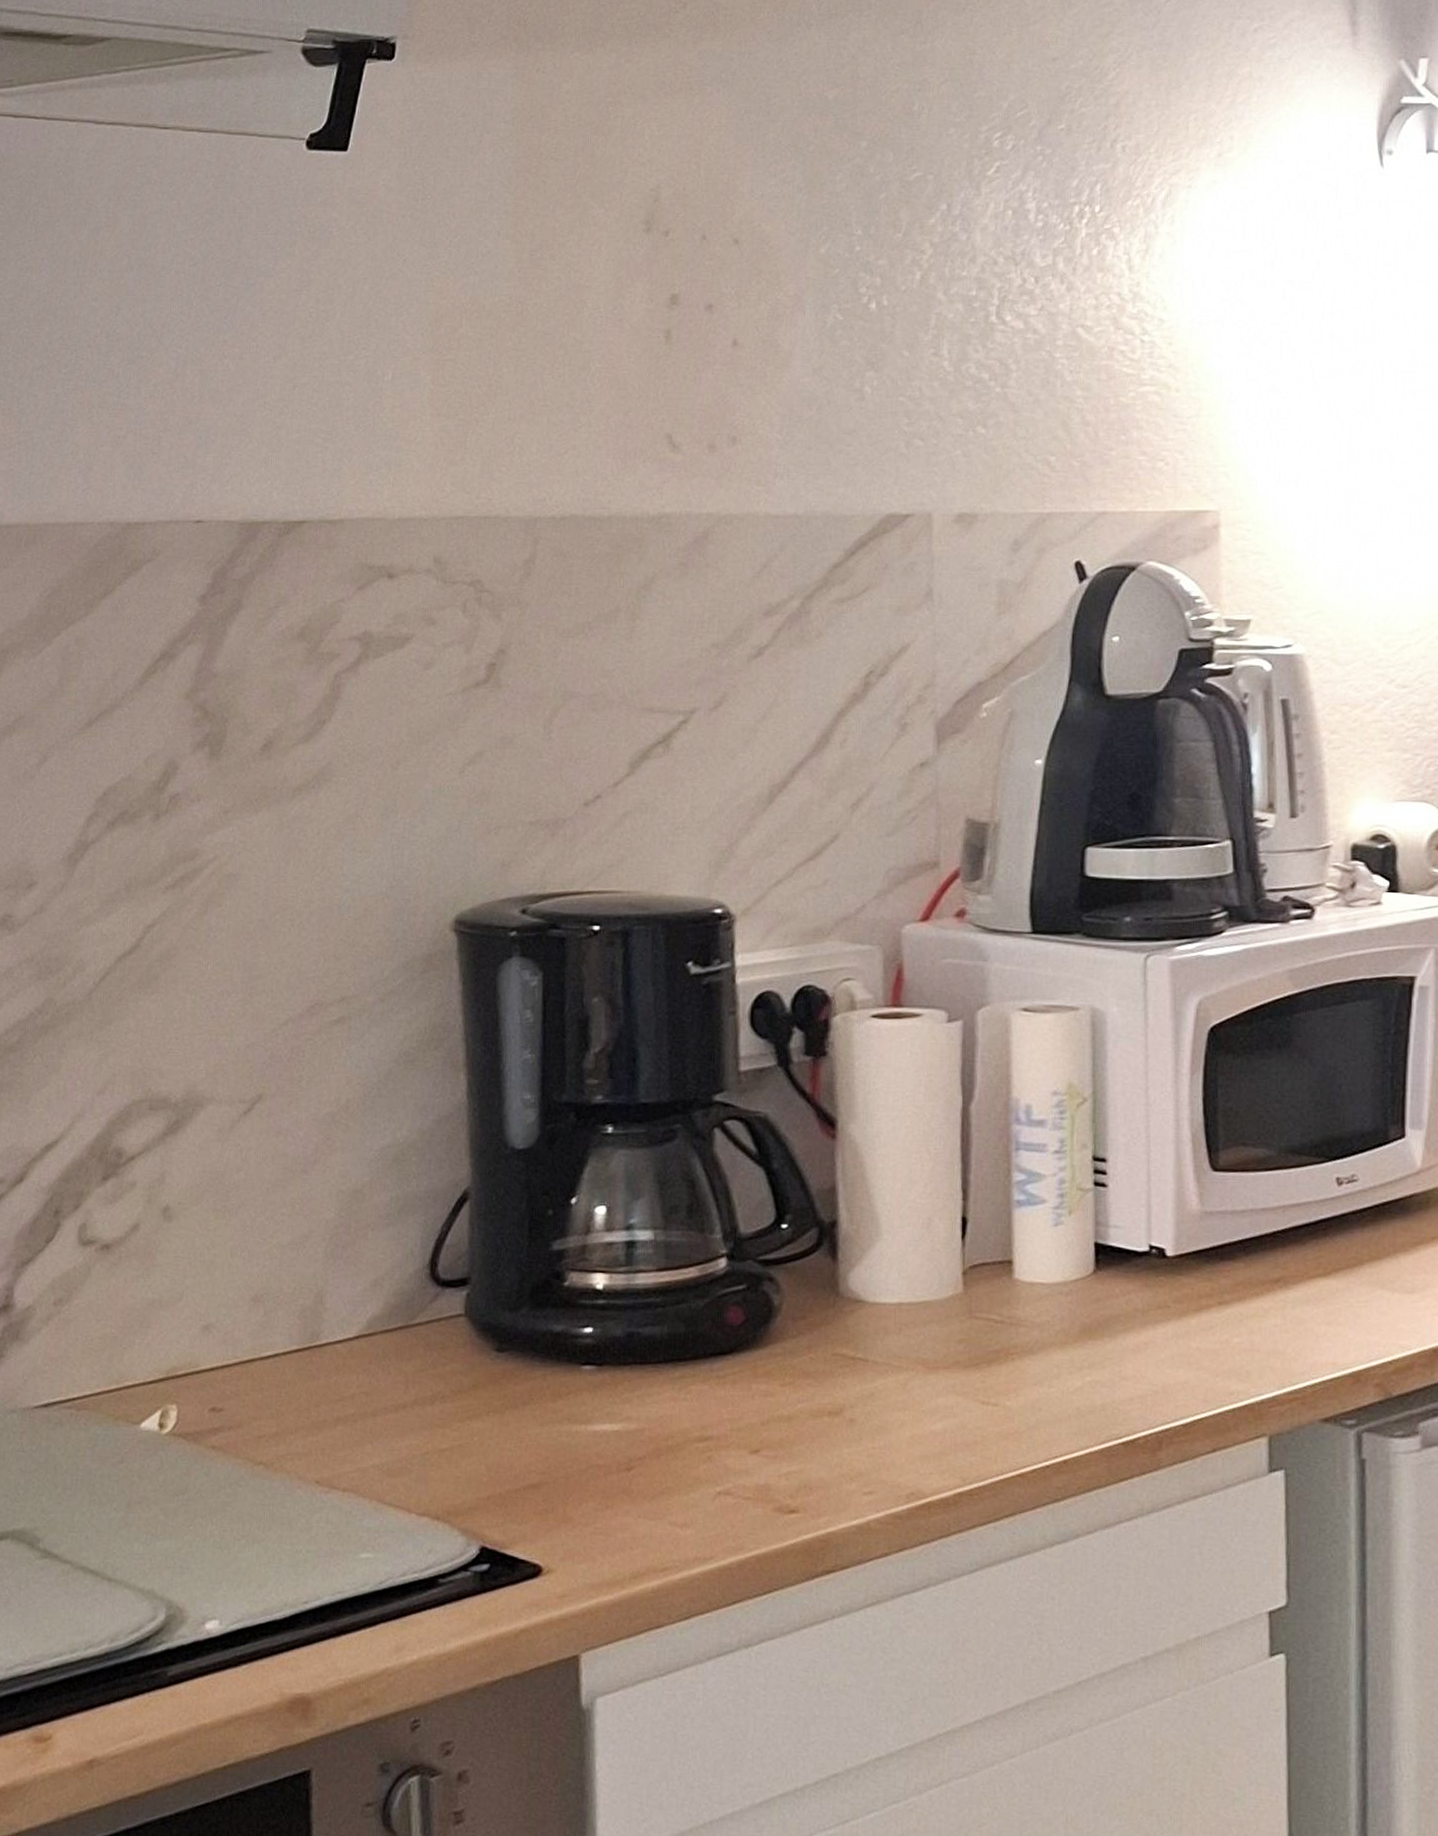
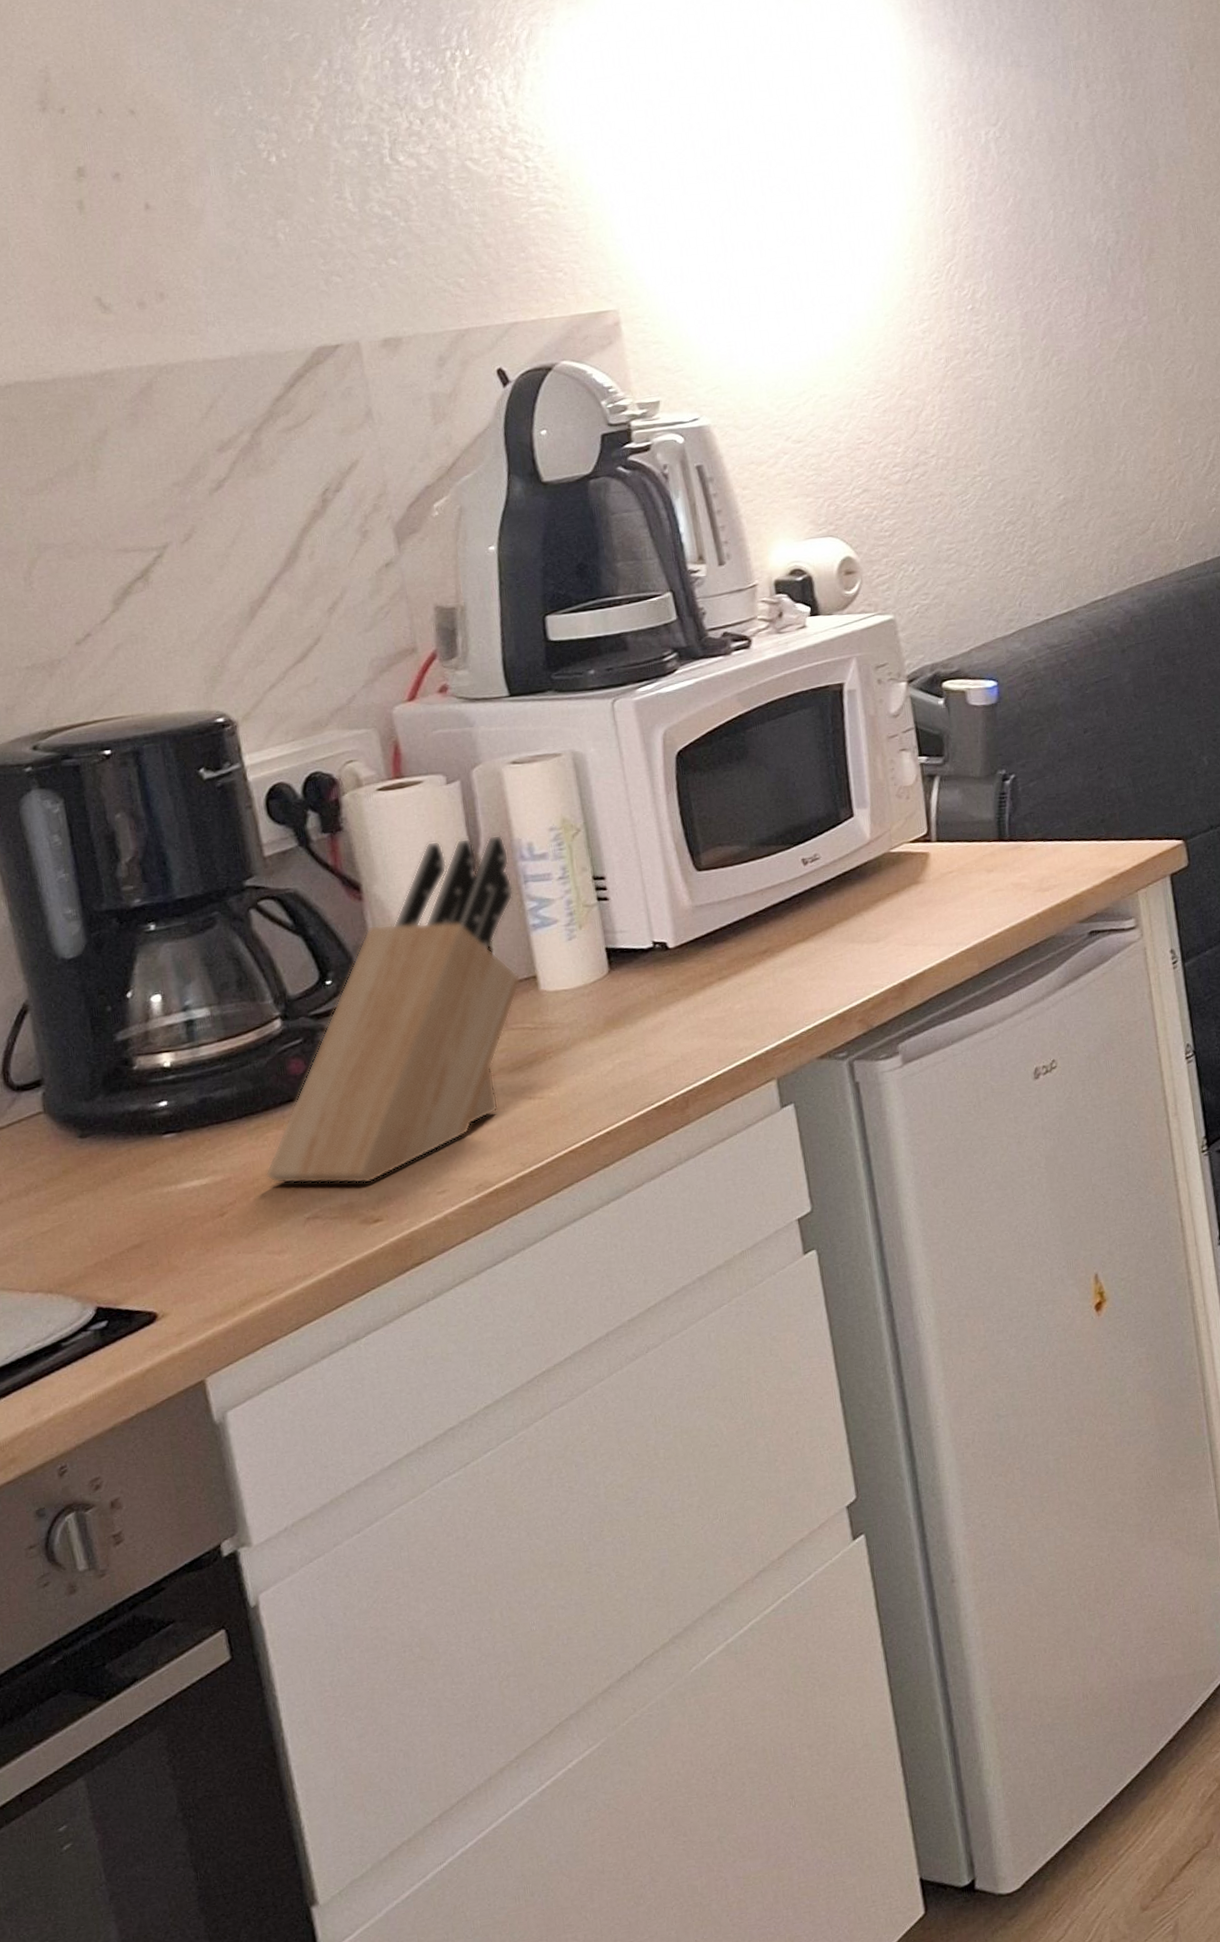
knife block: none [681,1084,1003,1467] -> present [265,834,521,1184]

